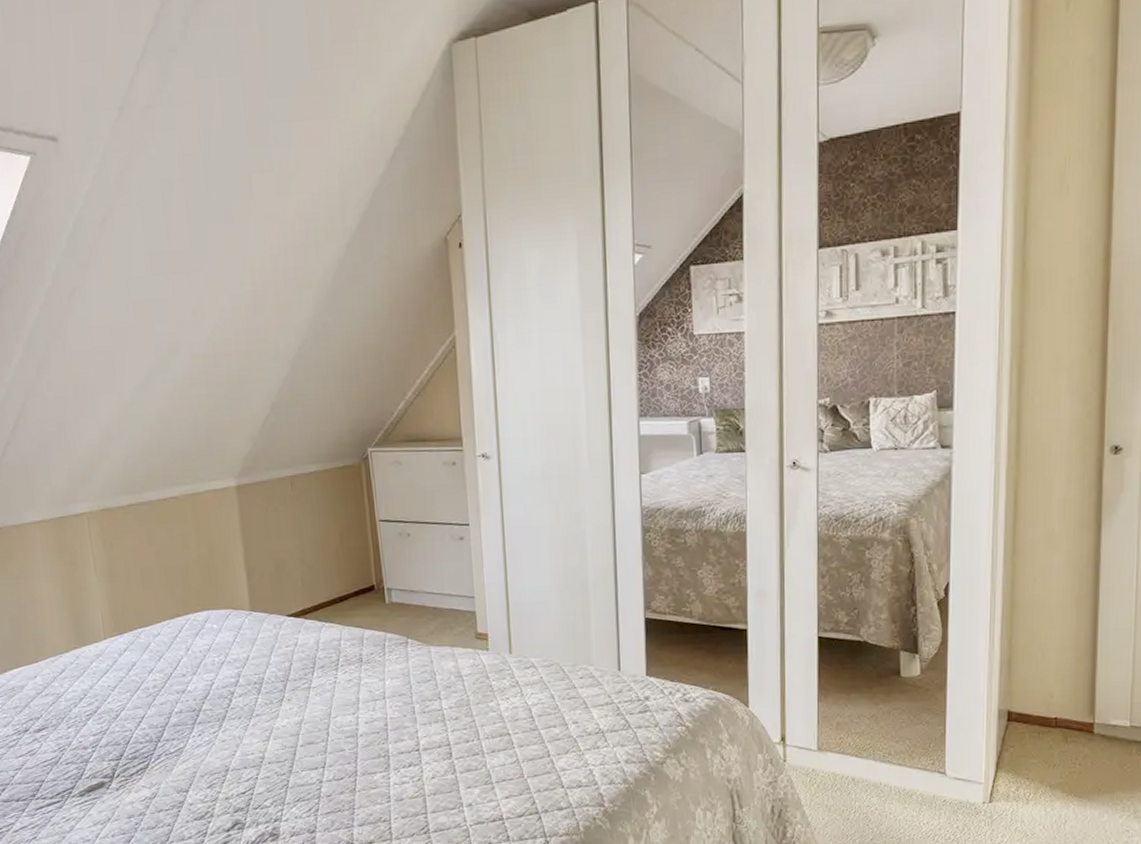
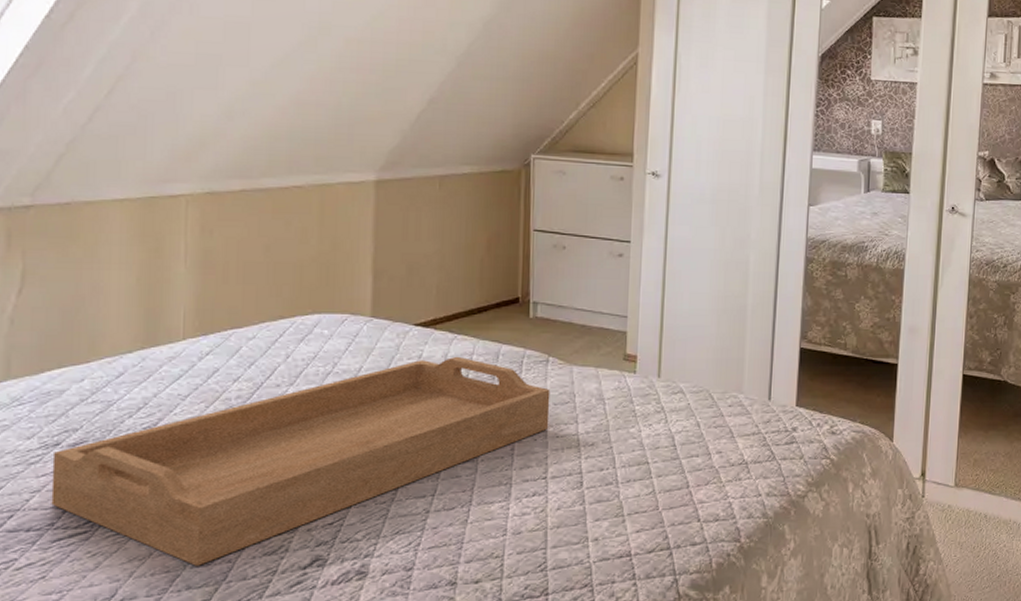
serving tray: none [24,642,416,829] -> present [51,356,551,566]

